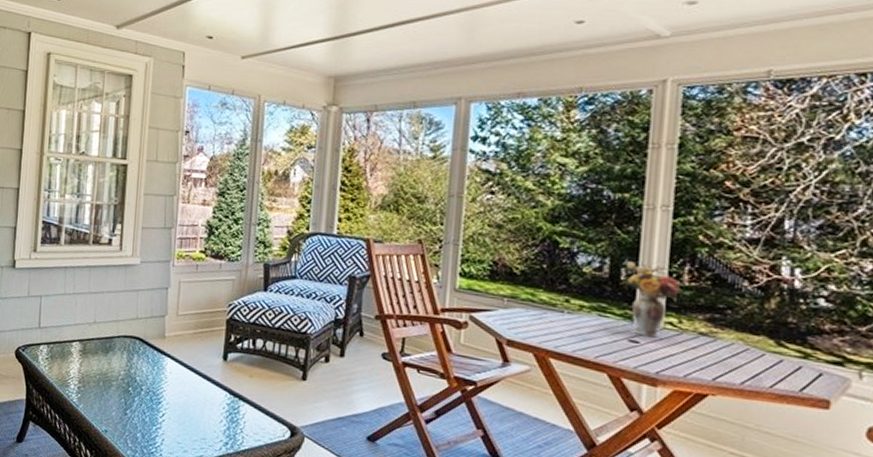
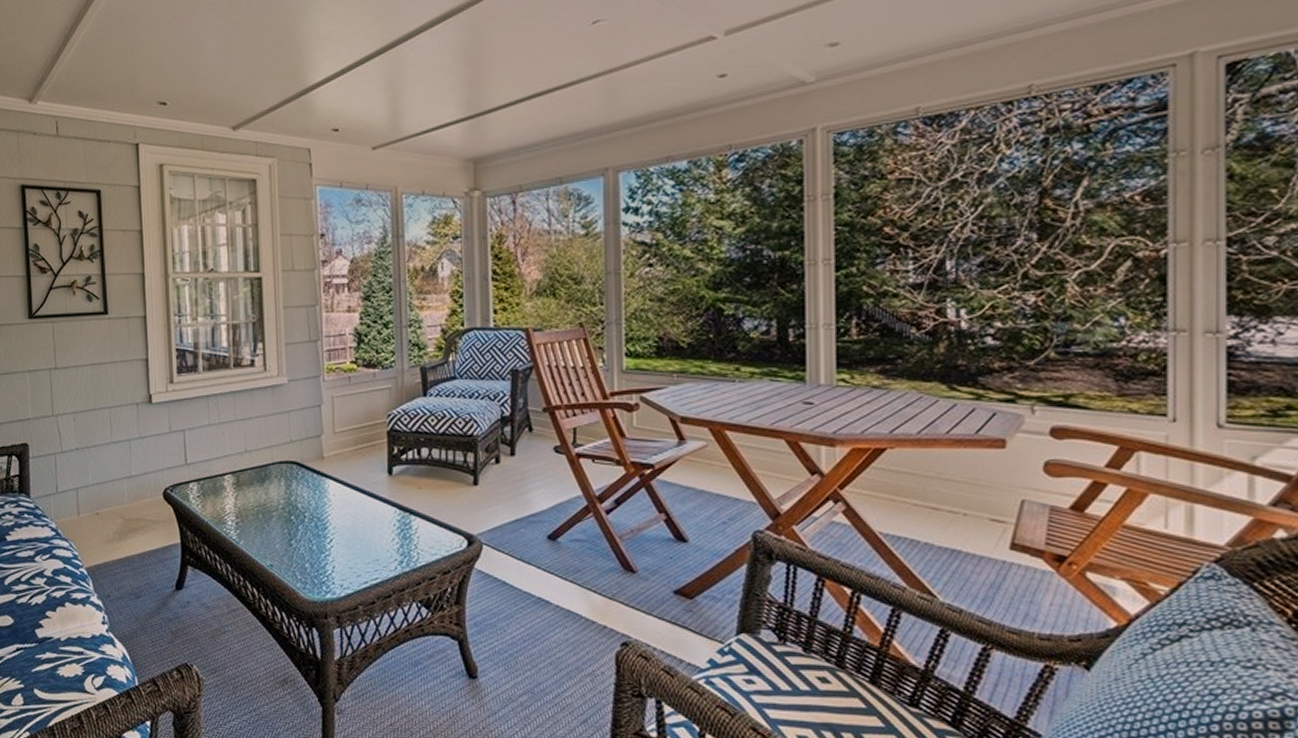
flower arrangement: present [621,261,681,338] -> none [789,321,850,397]

